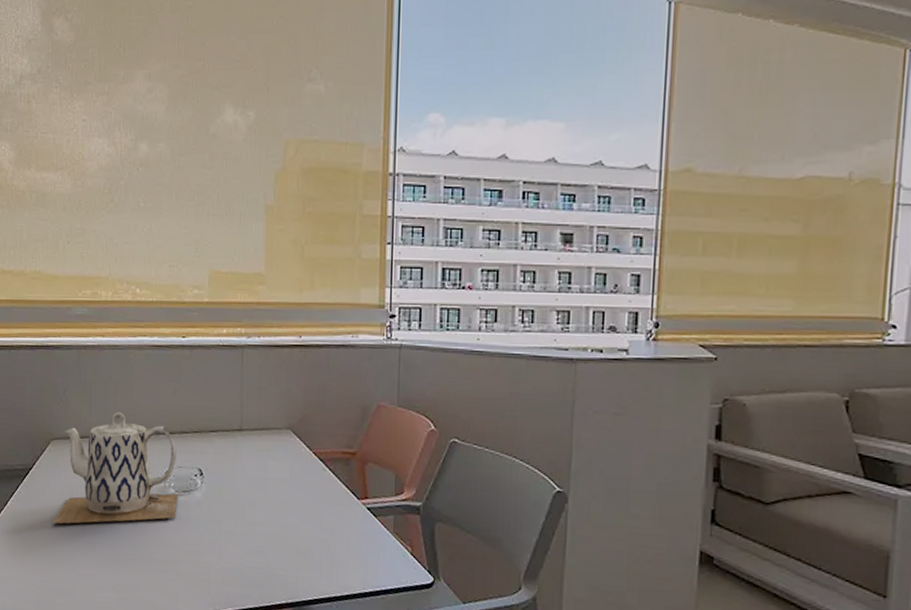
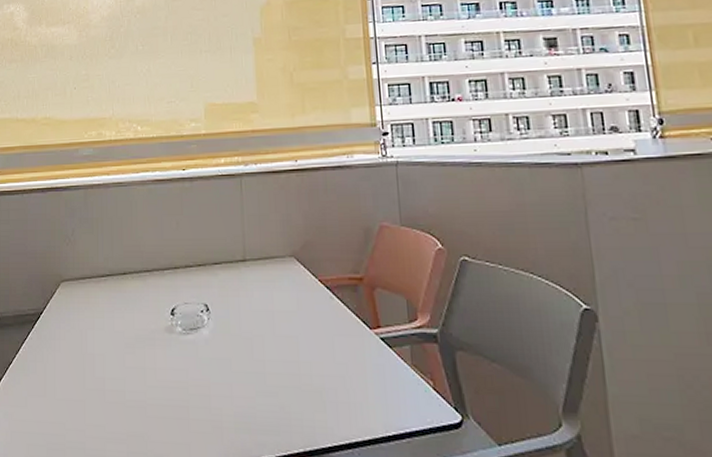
teapot: present [52,412,178,524] -> none [62,249,186,371]

